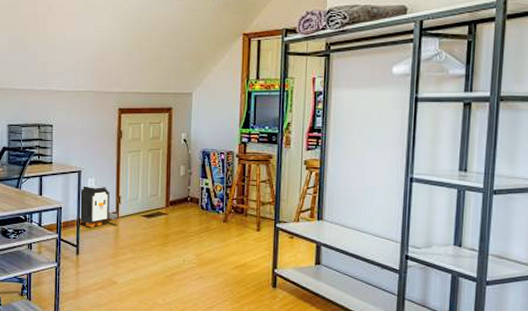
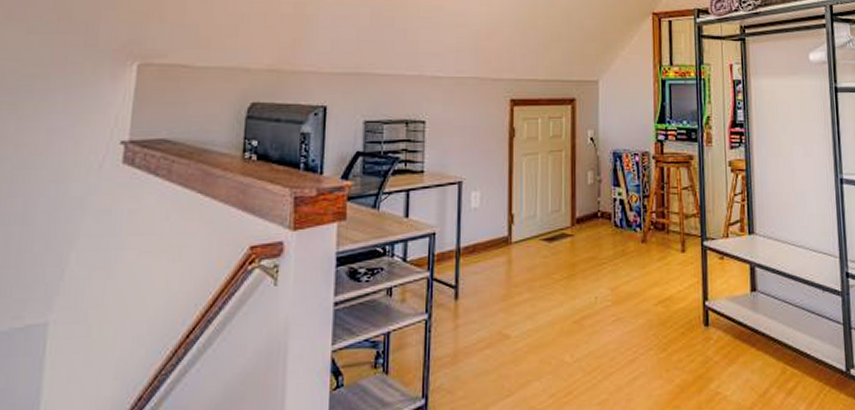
speaker: present [79,185,118,227] -> none [459,200,510,259]

